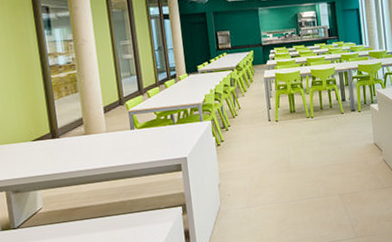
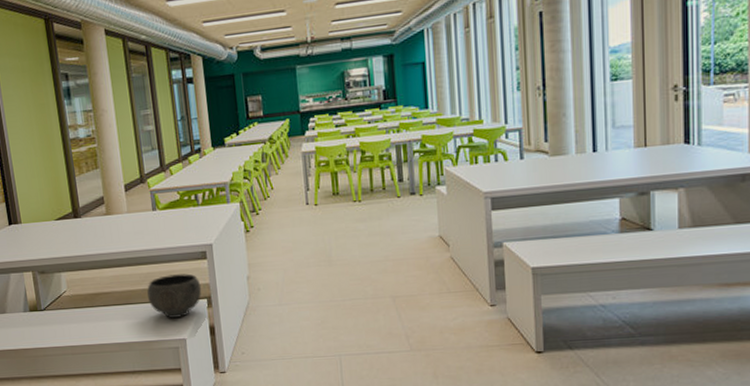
bowl: none [124,185,178,227] -> present [147,273,202,319]

